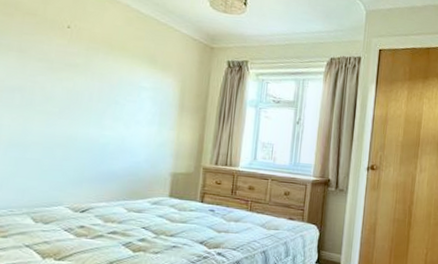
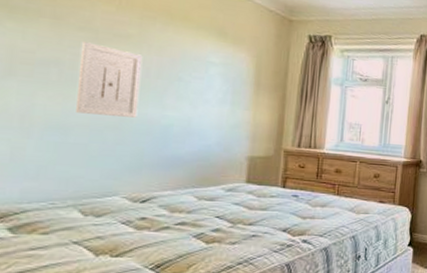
wall art: none [33,71,87,137] -> present [76,41,143,118]

